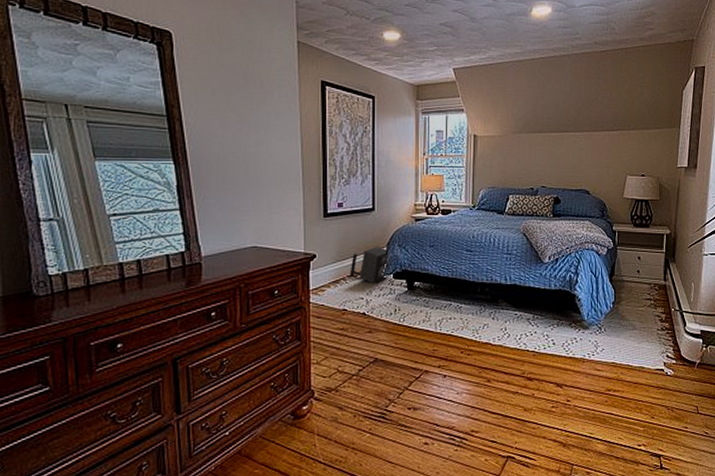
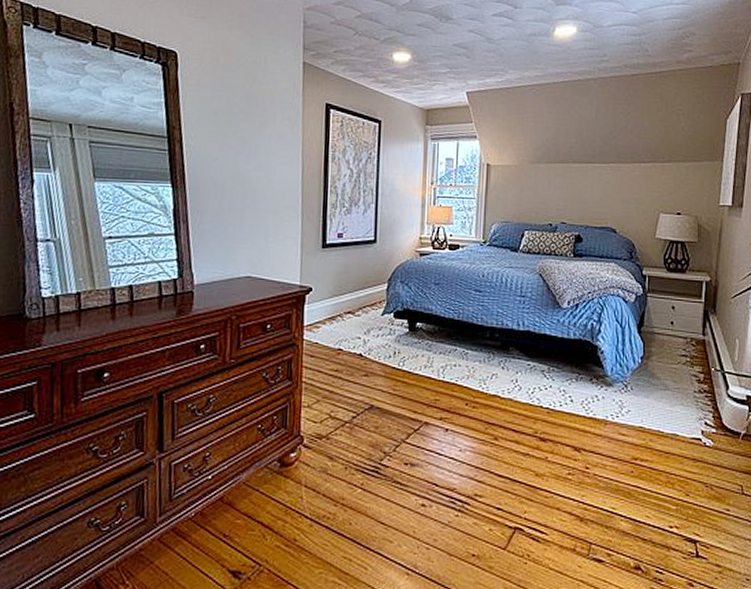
speaker: present [349,247,389,284] -> none [346,282,390,323]

